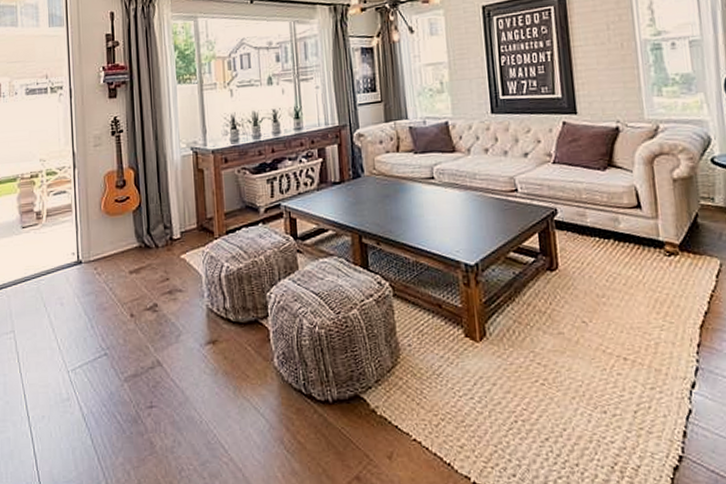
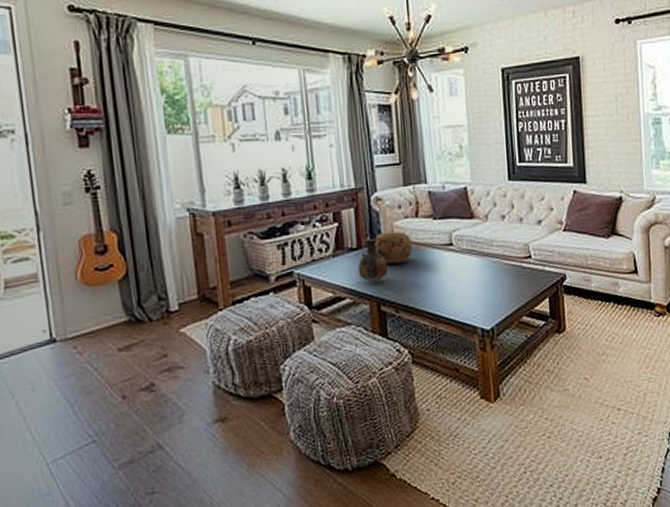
vase: none [340,173,370,215] -> present [358,239,388,283]
decorative bowl: none [356,166,395,197] -> present [374,231,413,264]

